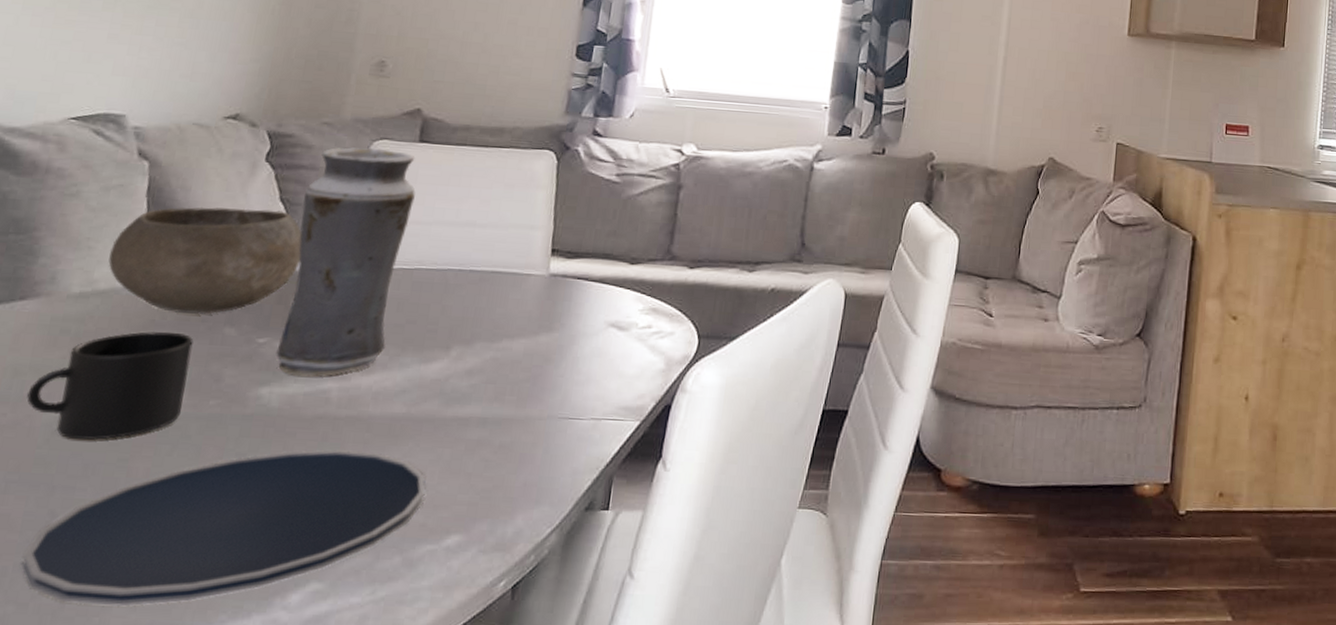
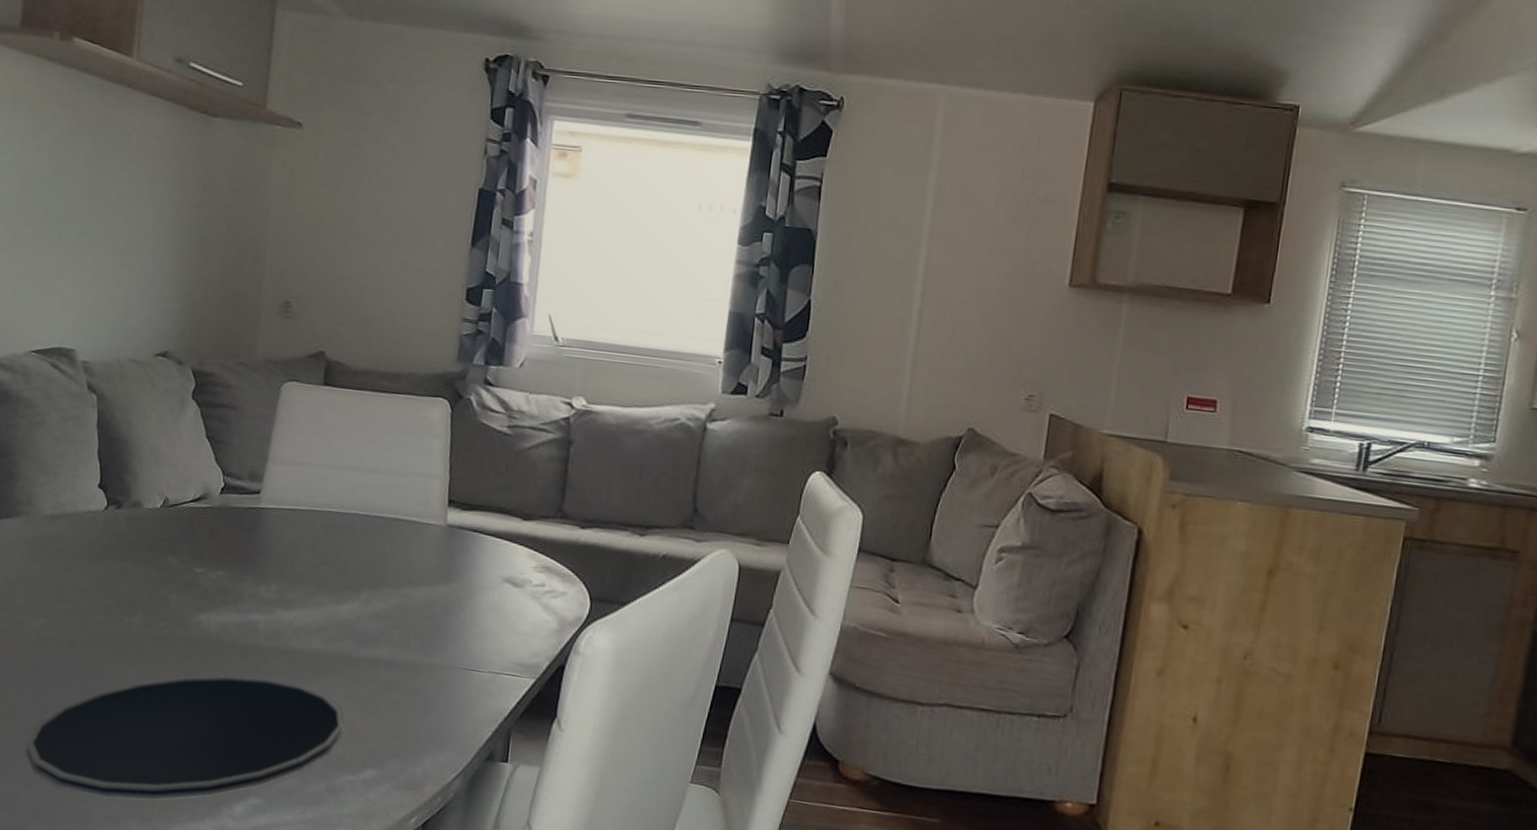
mug: present [27,332,194,440] -> none [18,554,143,649]
bowl: present [108,207,302,315] -> none [71,440,227,542]
vase: present [276,147,416,377] -> none [211,387,323,608]

